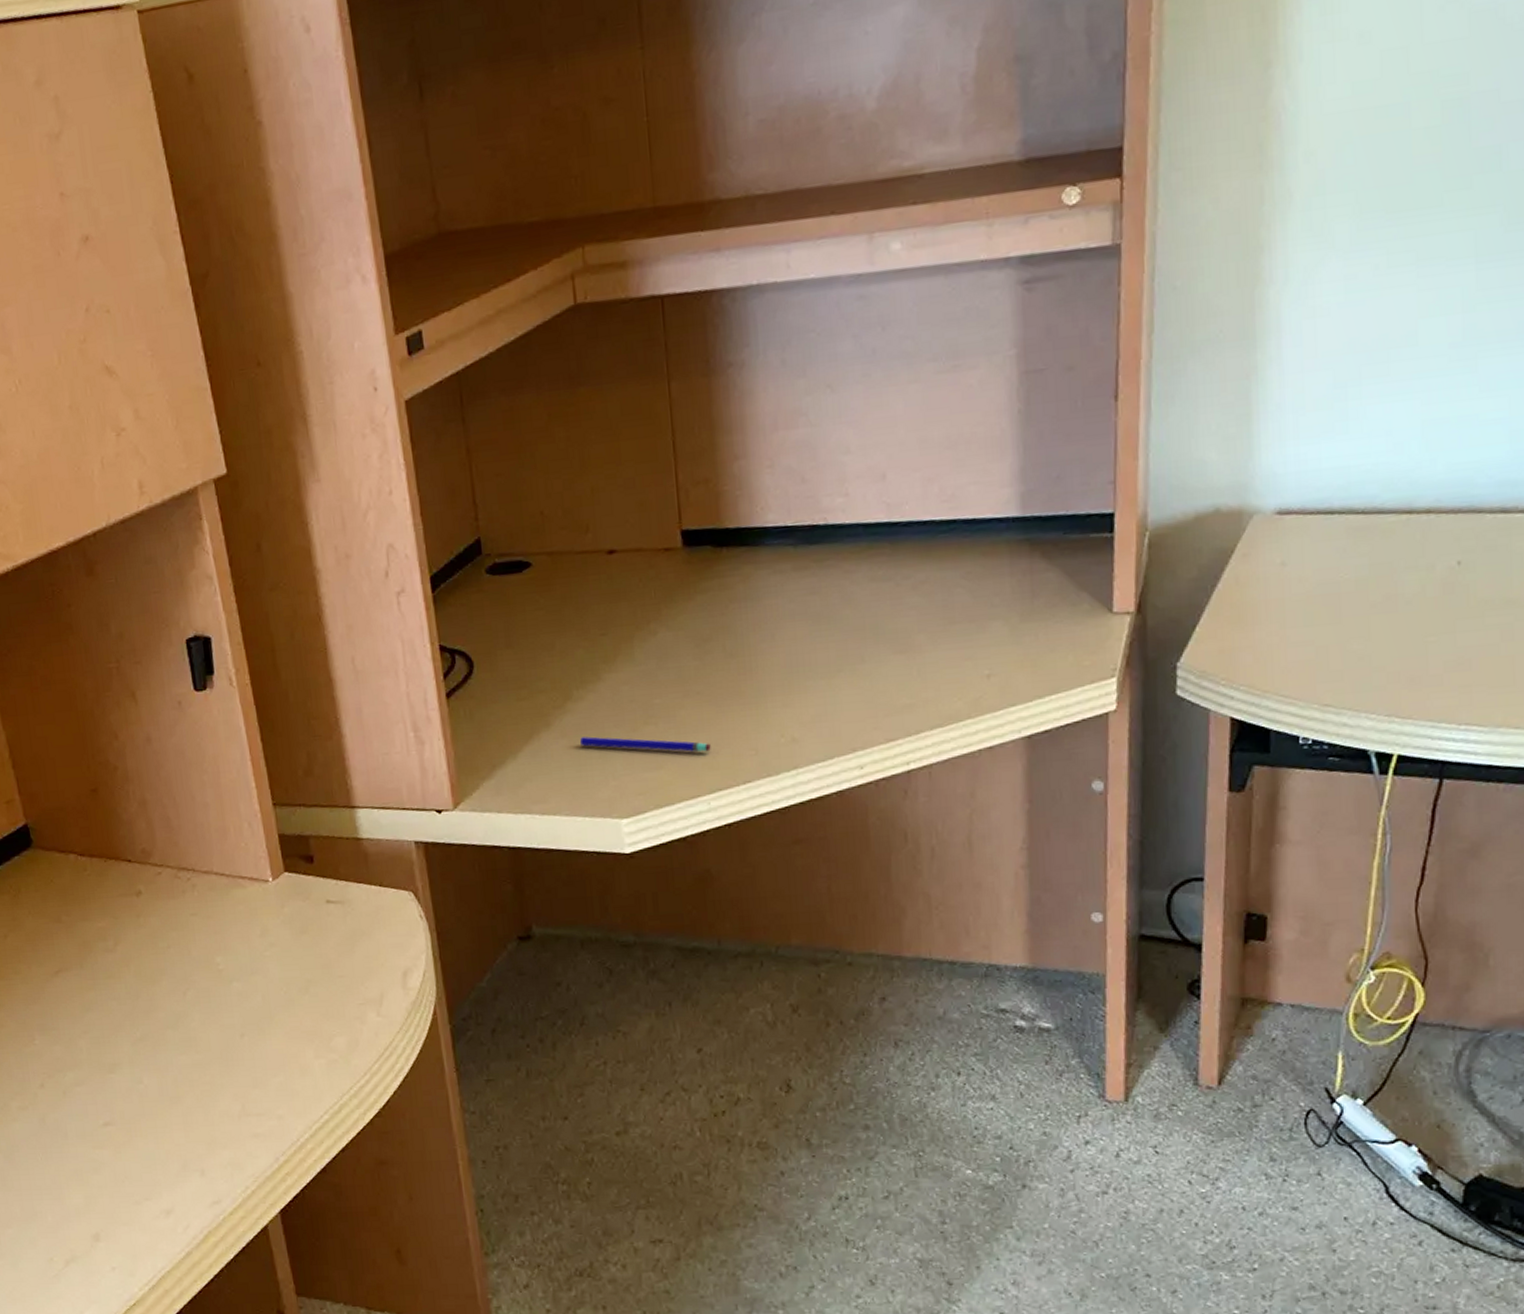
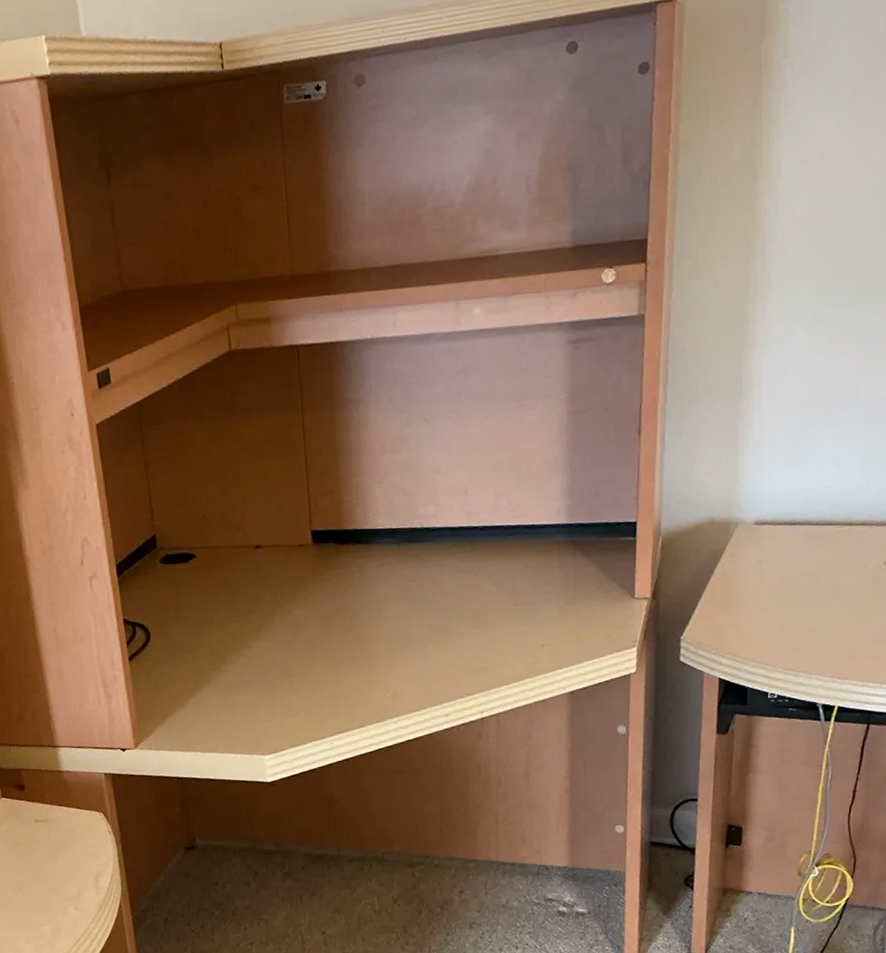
pen: present [579,736,711,752] -> none [232,691,333,704]

